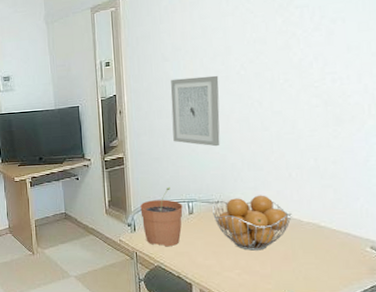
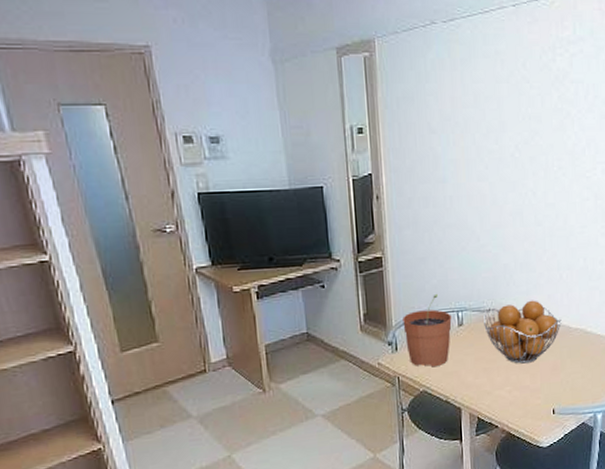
wall art: present [170,75,220,147] -> none [438,156,493,244]

